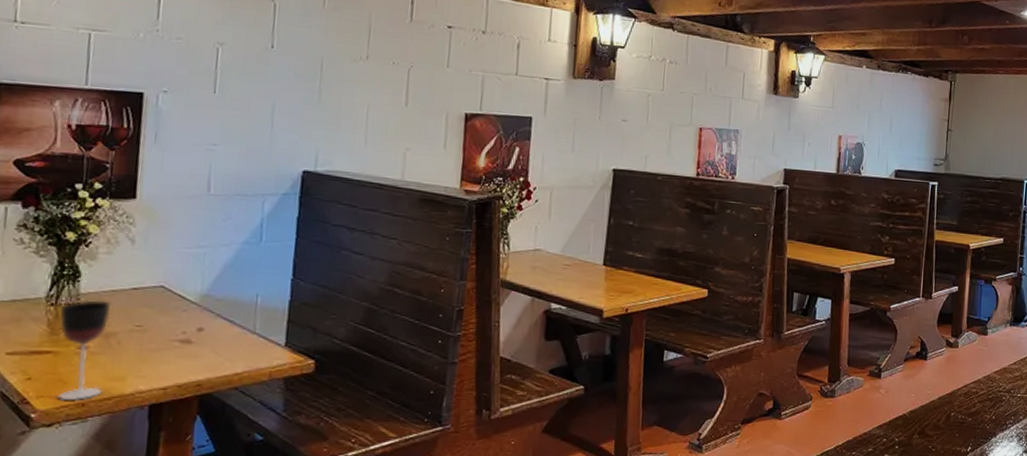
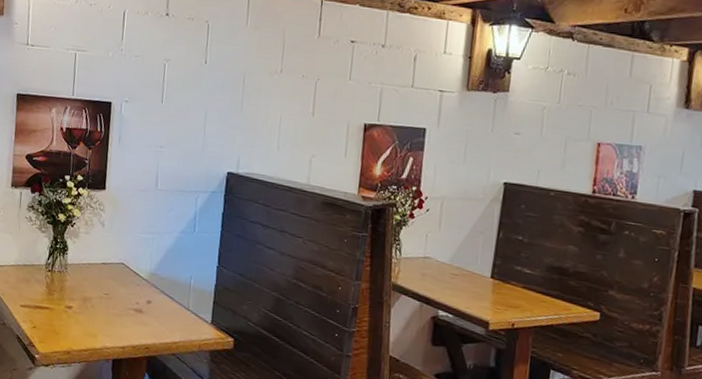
wineglass: present [58,300,112,402] -> none [52,269,88,349]

